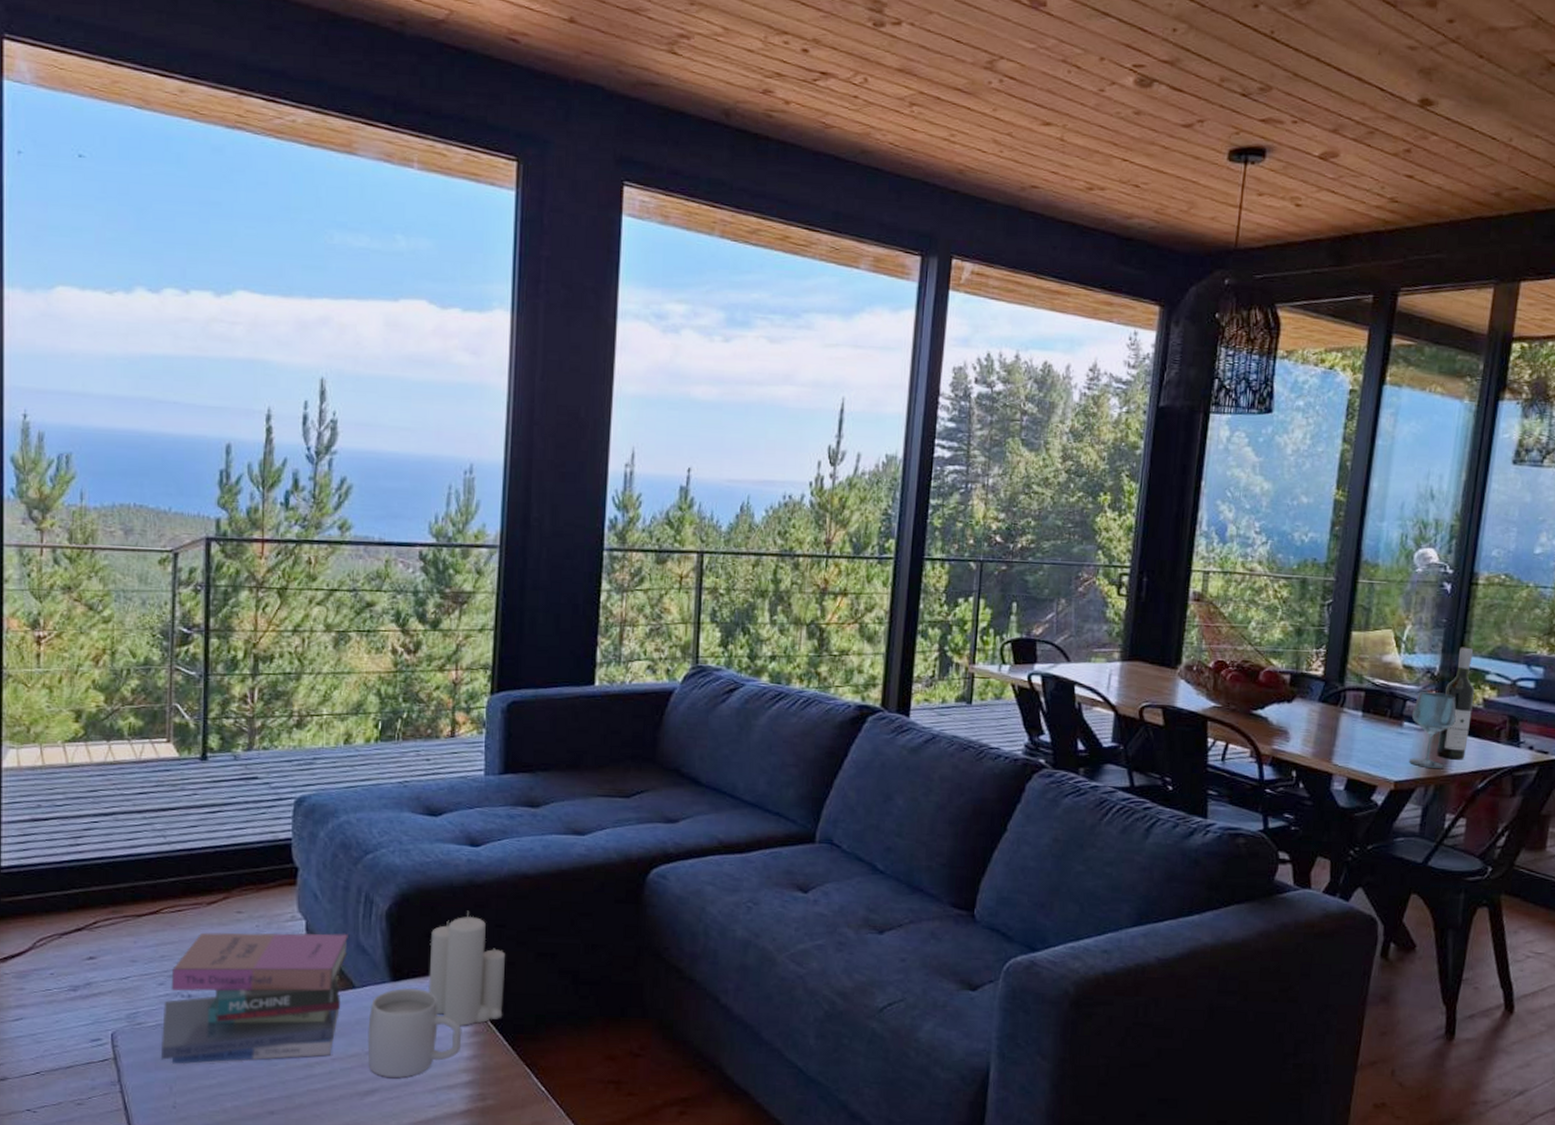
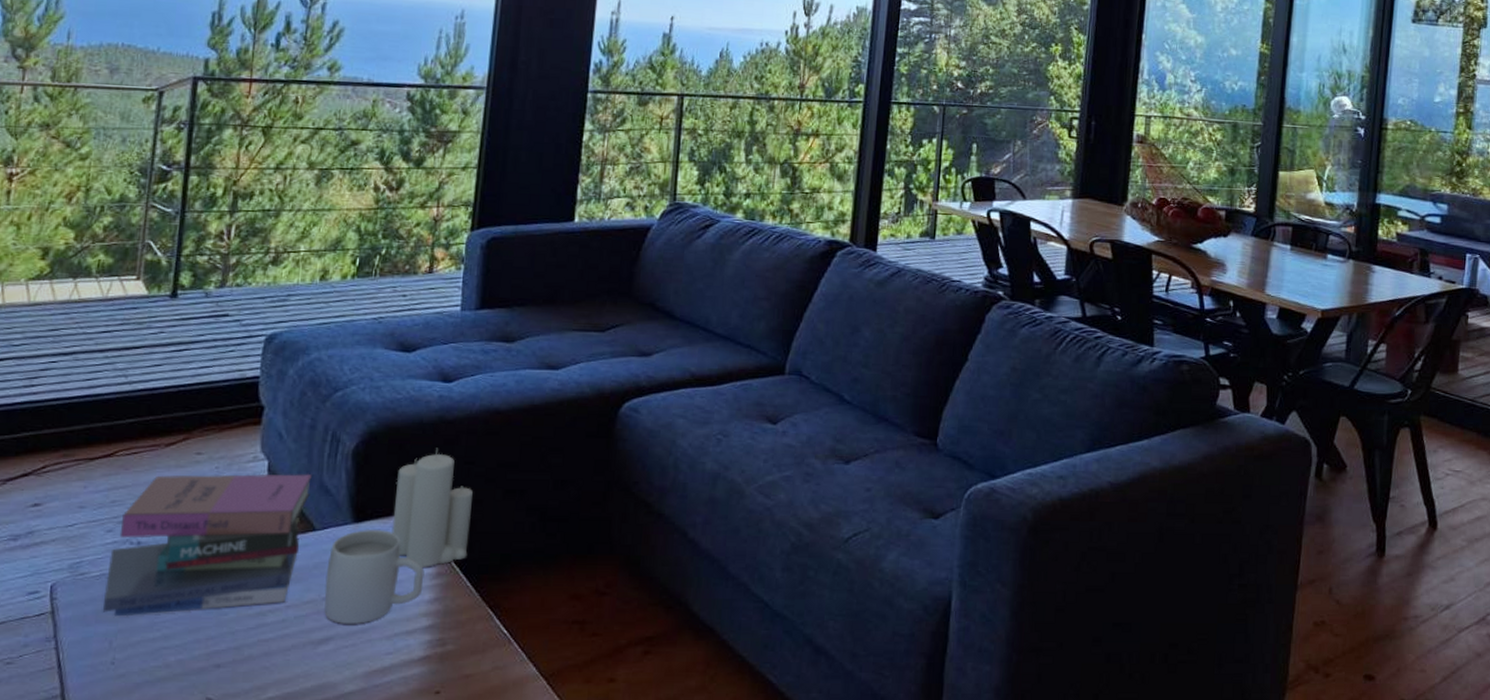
wine glass: present [1408,690,1457,769] -> none [1333,225,1374,298]
bottle: present [1436,647,1475,760] -> none [1357,185,1389,290]

